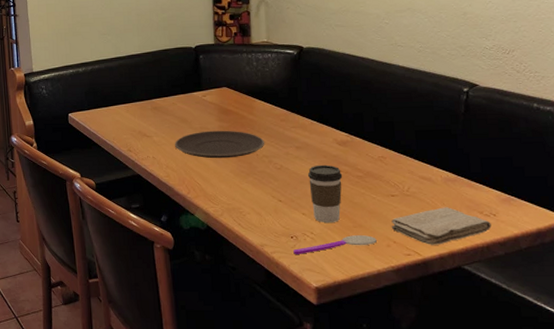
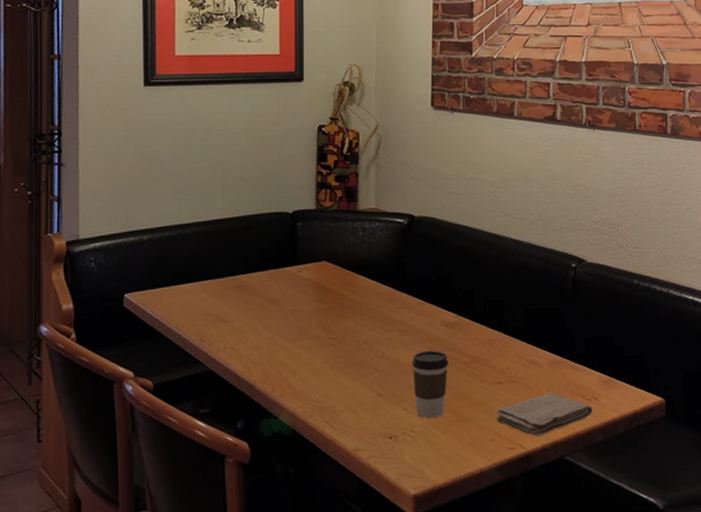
plate: present [174,130,265,159] -> none [259,312,367,348]
spoon: present [293,235,377,254] -> none [391,429,481,458]

